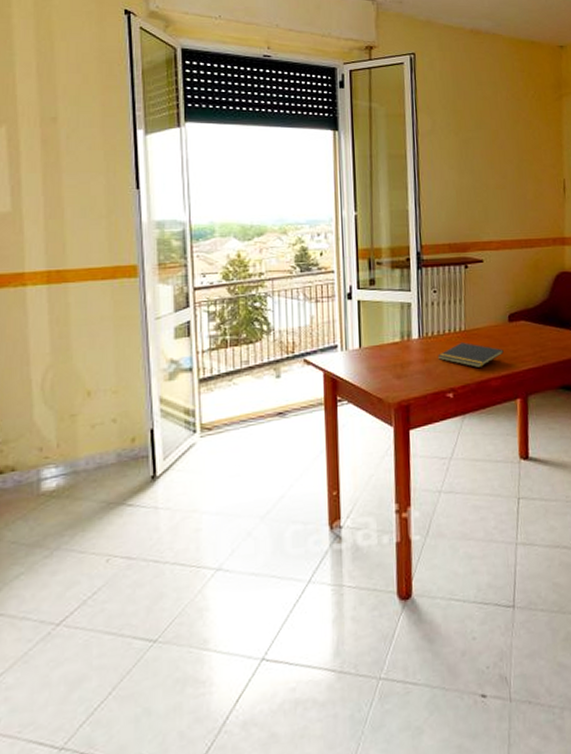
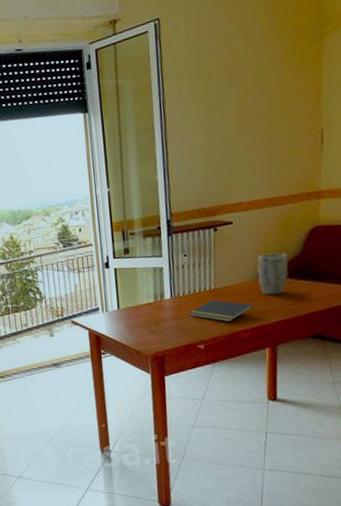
plant pot: none [507,296,537,341] -> present [257,252,288,296]

